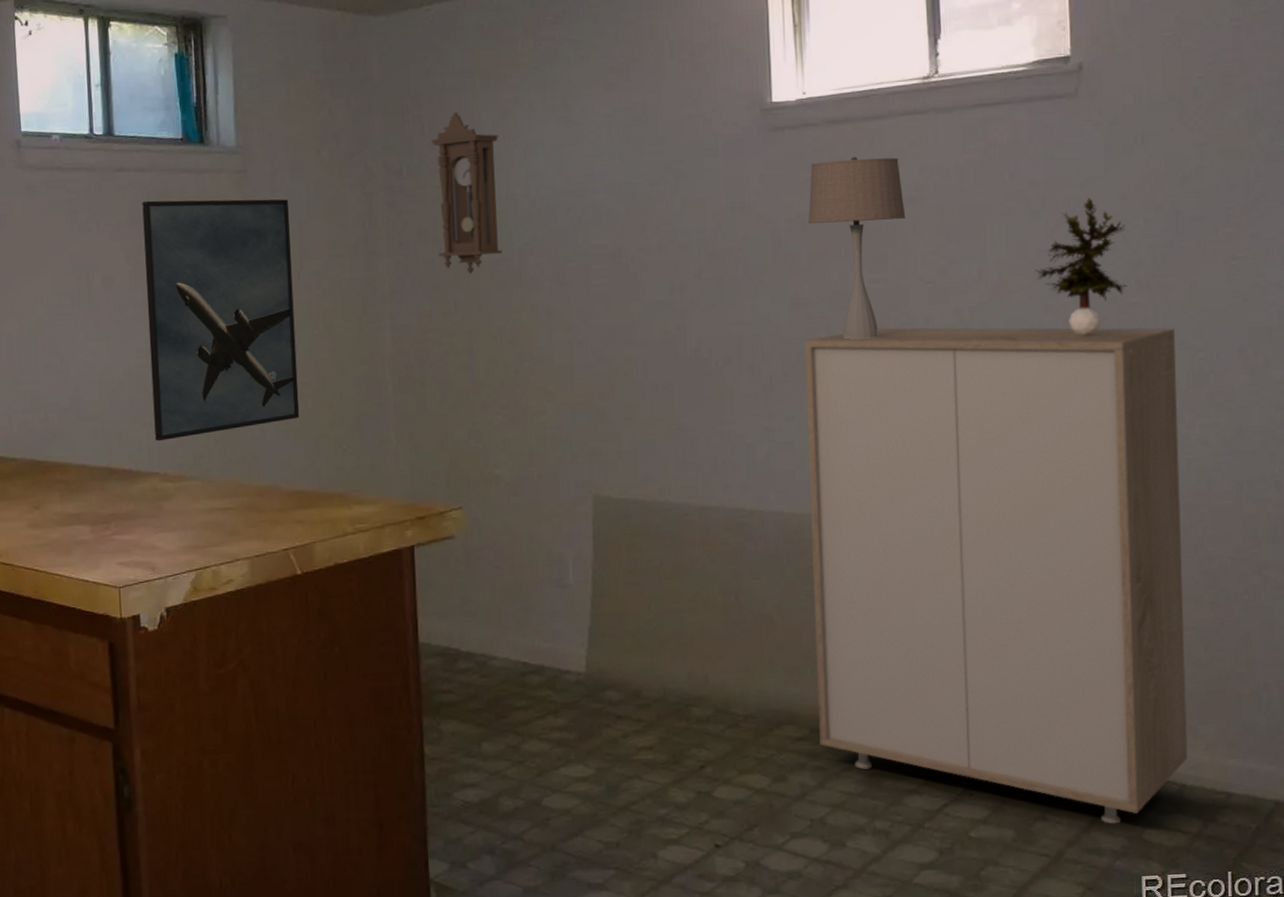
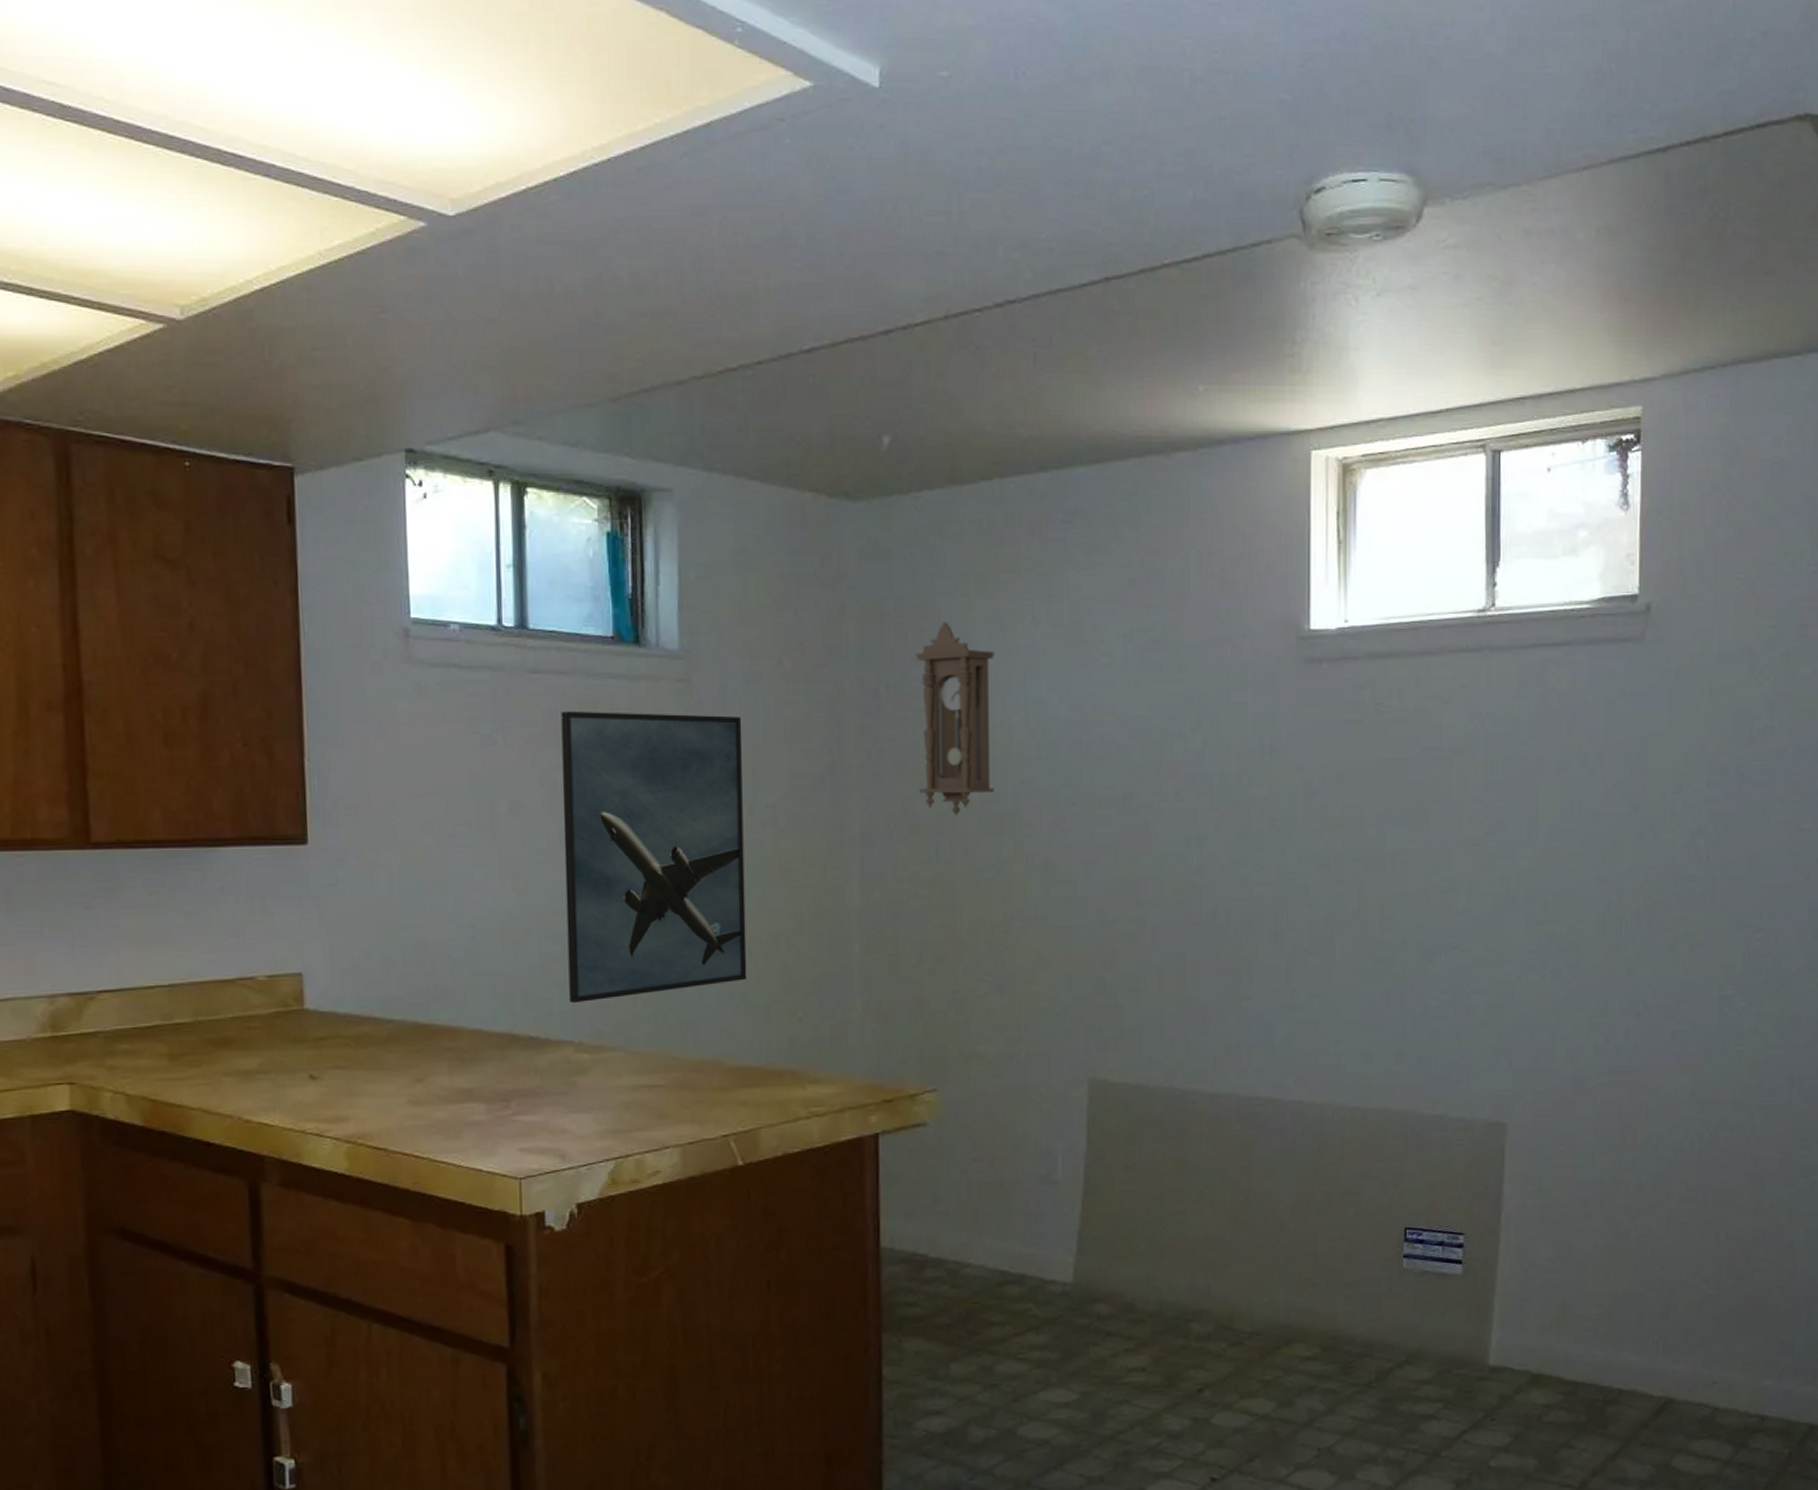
storage cabinet: present [804,327,1188,824] -> none [1330,894,1733,1451]
table lamp: present [808,156,906,340] -> none [1345,697,1452,907]
potted plant: present [1035,198,1127,336] -> none [1589,756,1688,911]

